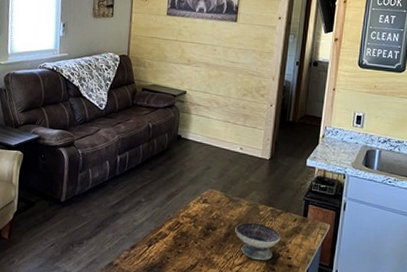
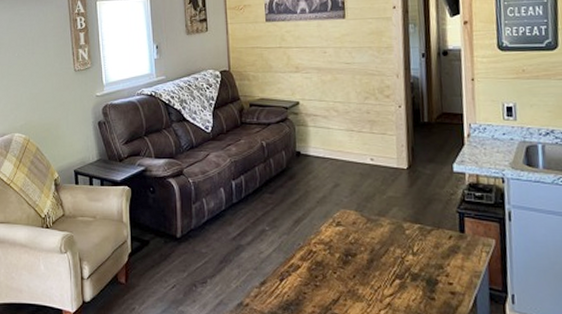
bowl: present [235,222,281,261] -> none [379,244,437,289]

